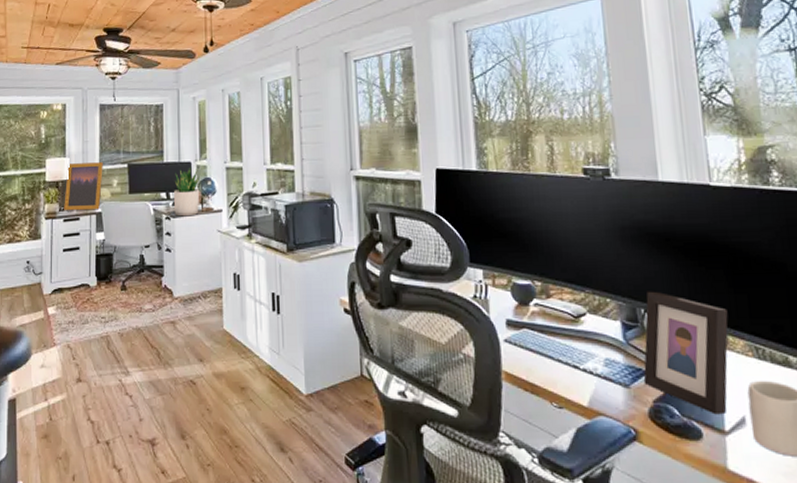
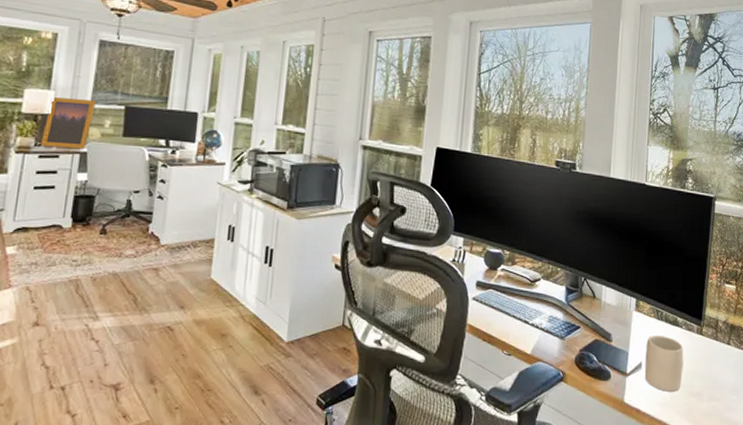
planter: present [174,166,200,217] -> none [172,117,206,166]
picture frame: present [643,291,728,415] -> none [575,263,642,361]

